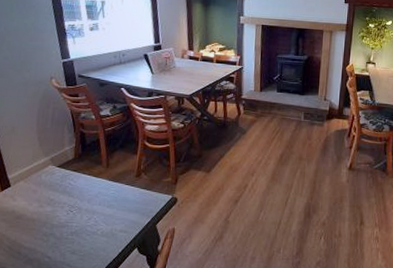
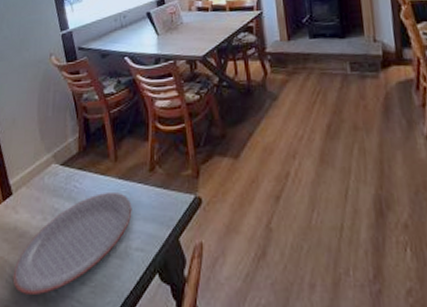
plate: none [10,190,119,260] -> present [13,193,132,294]

